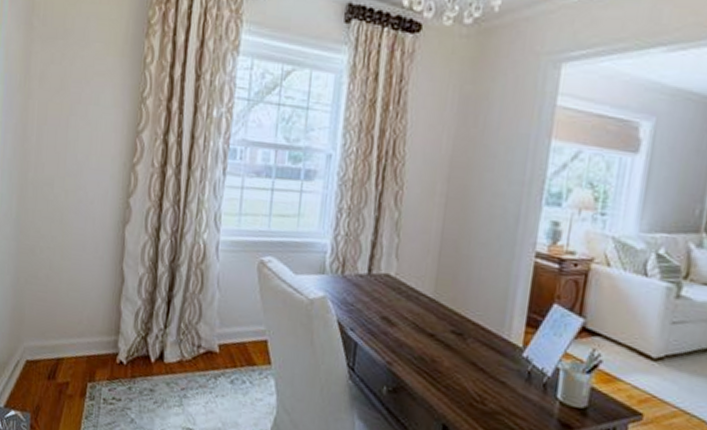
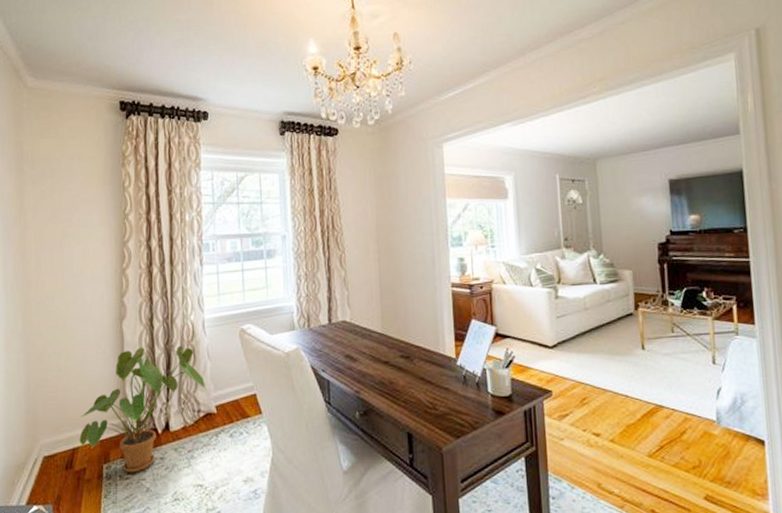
house plant: none [65,260,211,399] -> present [79,346,206,473]

